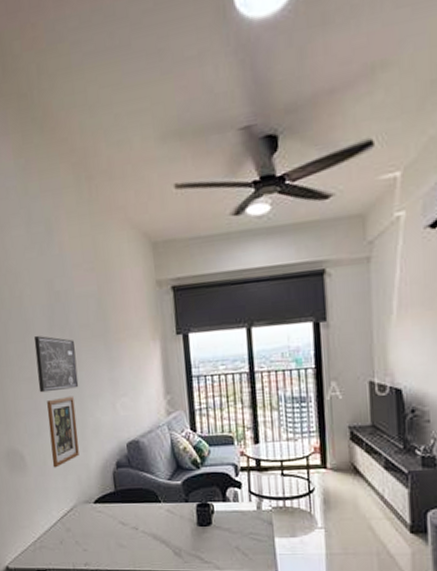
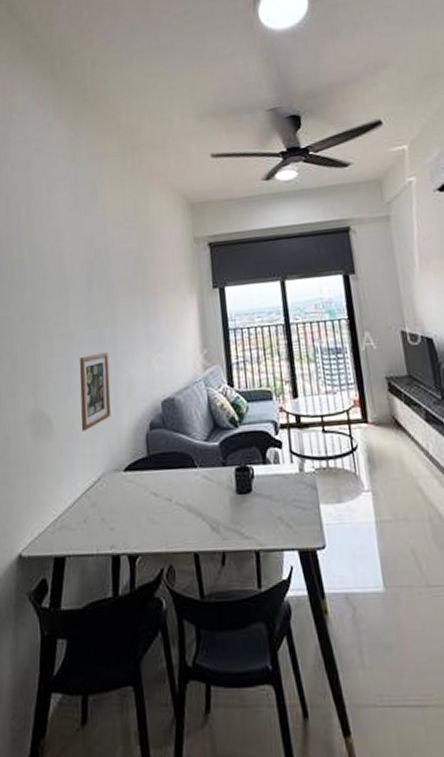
wall art: present [33,336,79,393] -> none [71,291,114,349]

